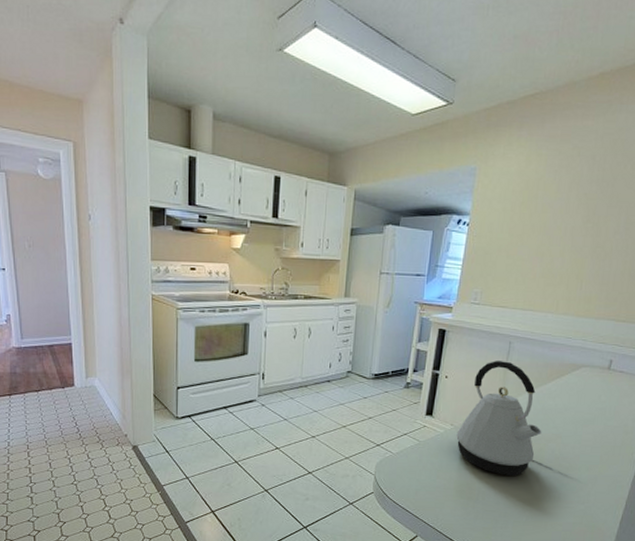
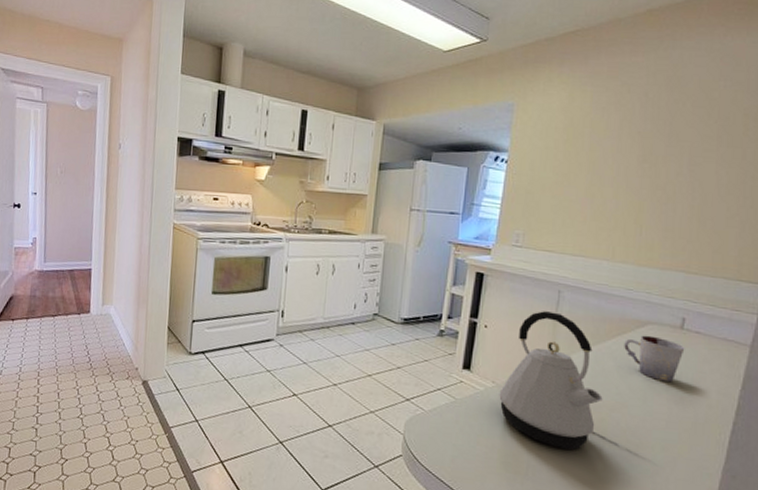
cup: none [561,376,611,415] -> present [624,335,685,383]

